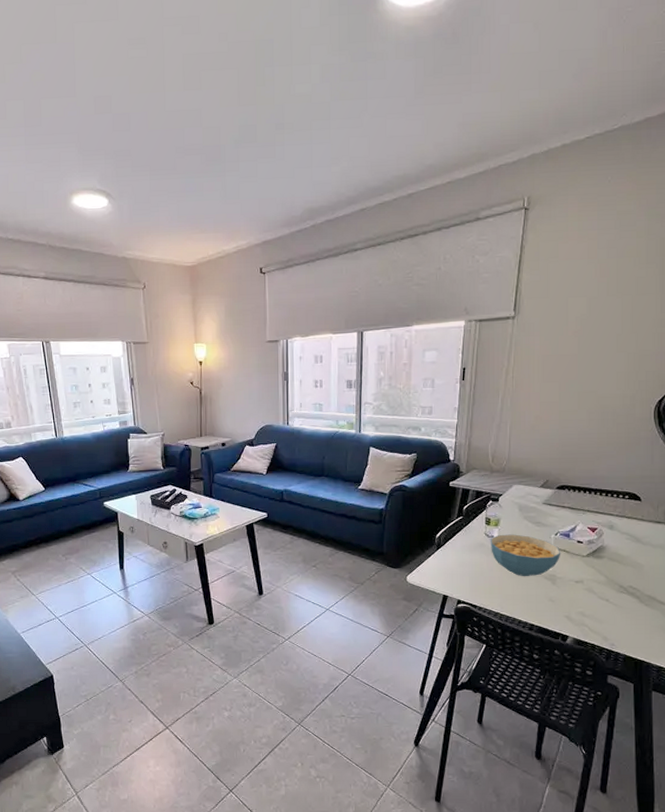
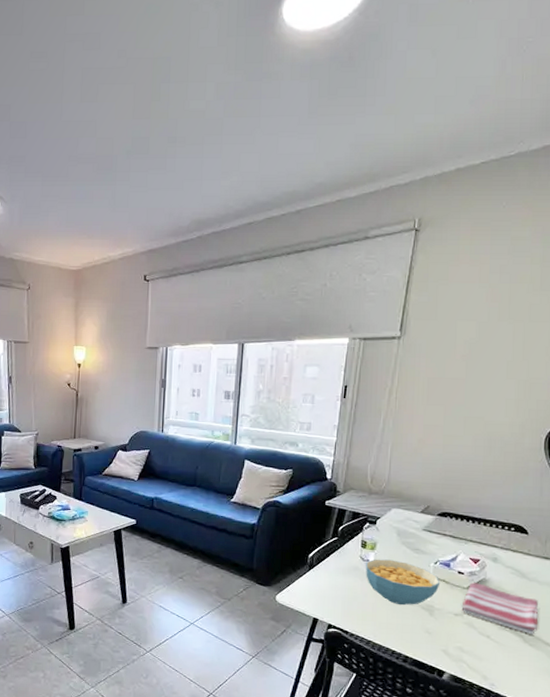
dish towel: none [581,550,653,595] -> present [461,582,539,634]

